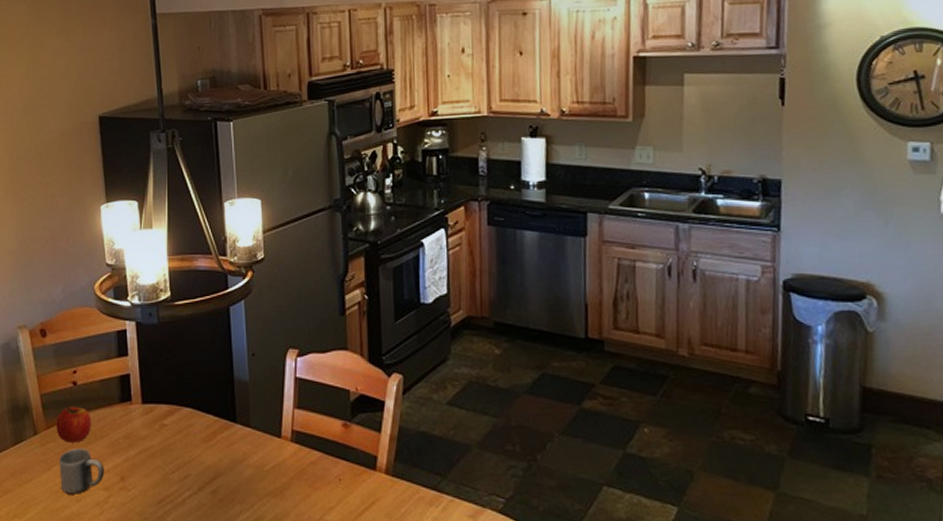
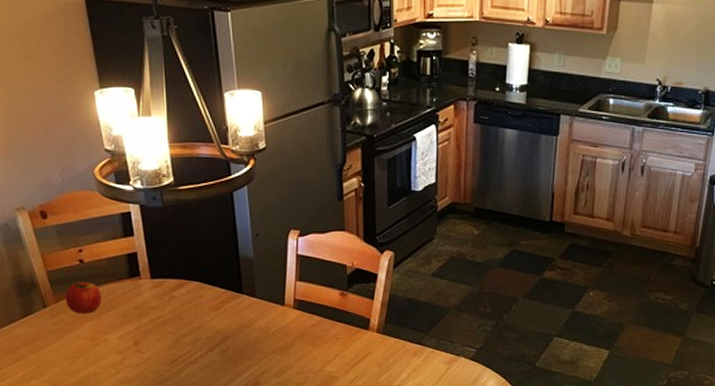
mug: present [59,447,104,494] -> none [71,318,118,358]

